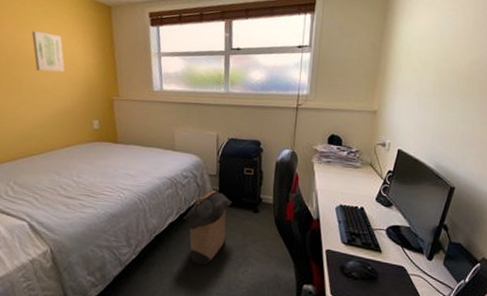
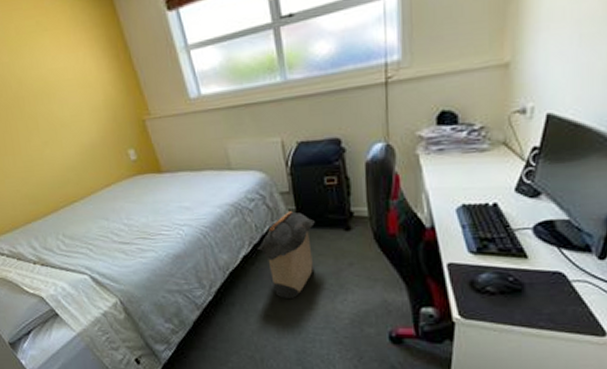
wall art: present [31,31,65,73] -> none [30,51,80,102]

